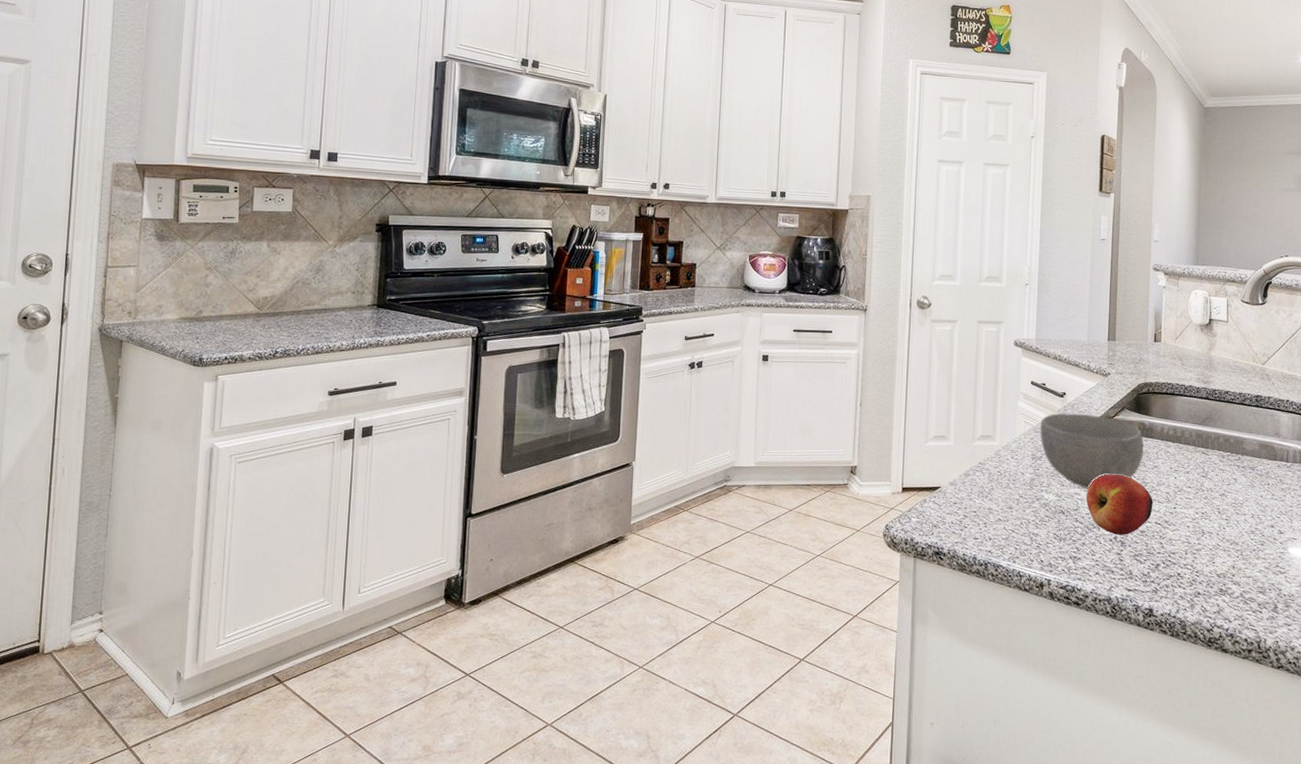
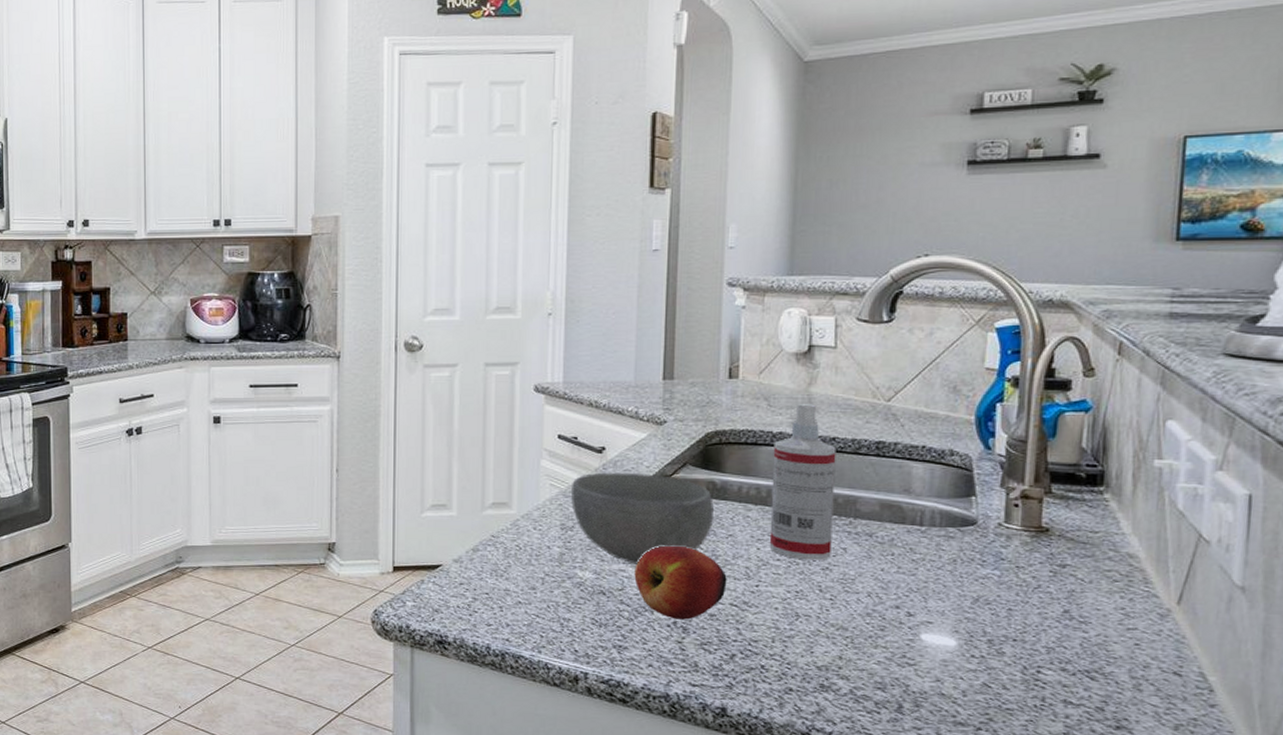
spray bottle: none [1183,364,1229,488] -> present [769,404,837,561]

